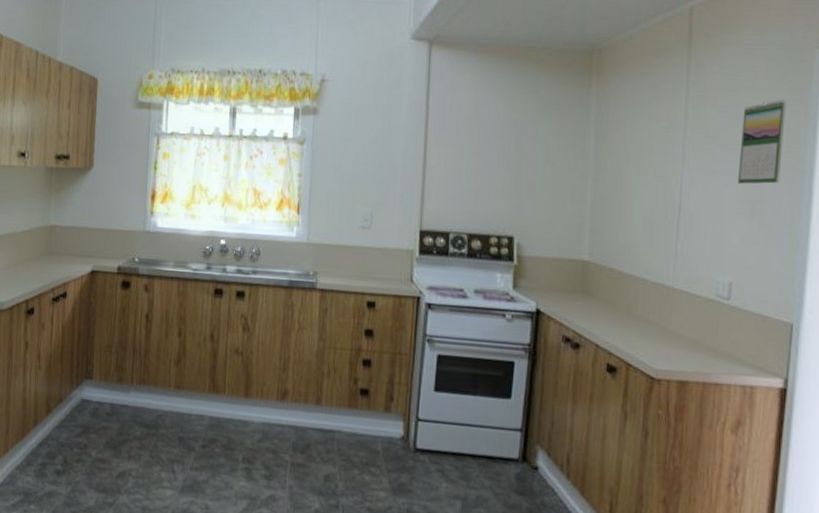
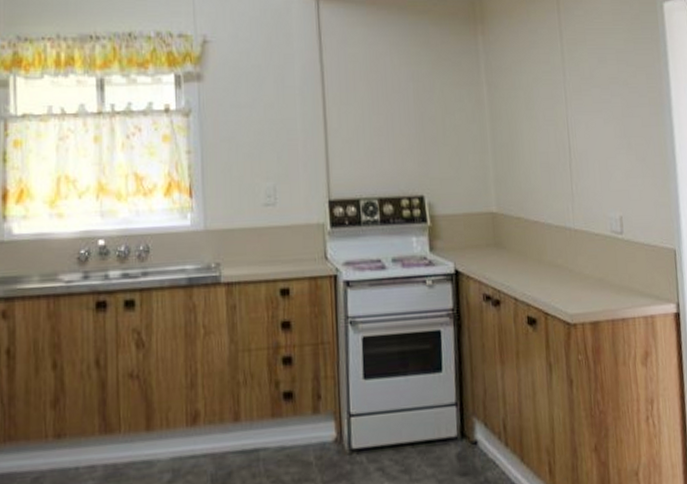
calendar: present [738,100,786,184] -> none [609,39,646,121]

